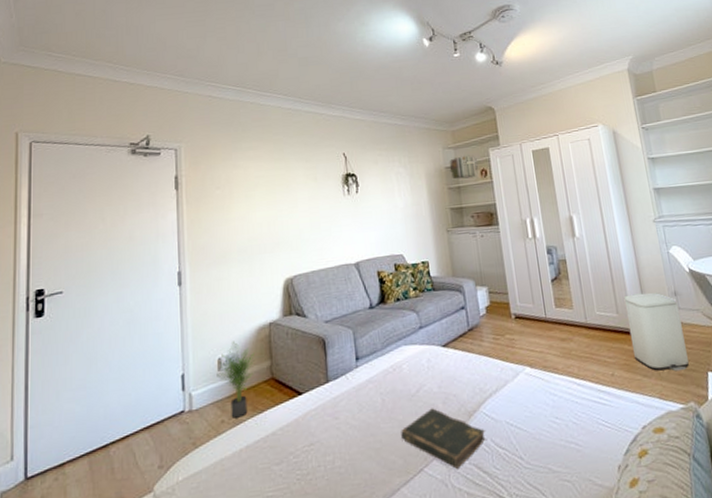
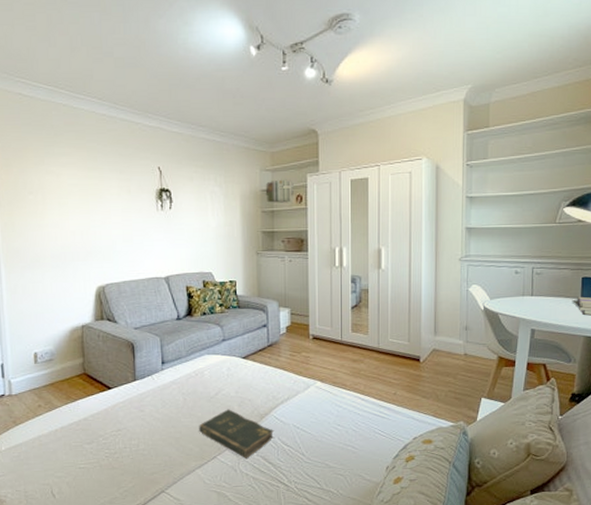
potted plant: present [217,341,255,418] -> none [33,339,68,404]
pedal bin: present [624,292,690,372] -> none [417,325,467,395]

